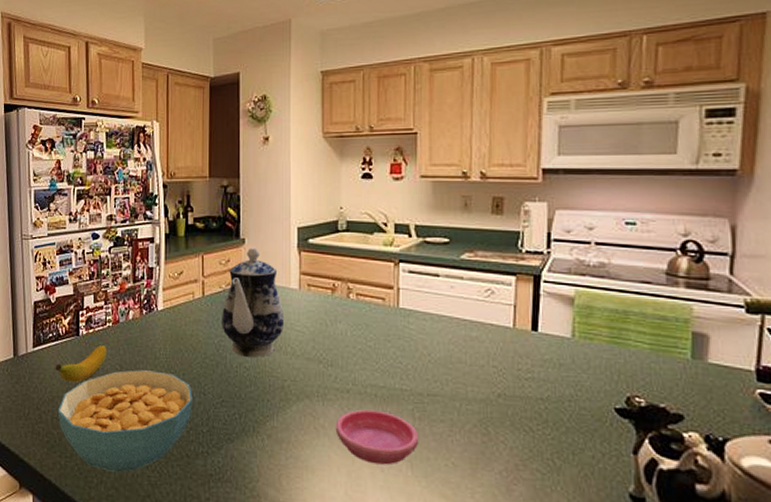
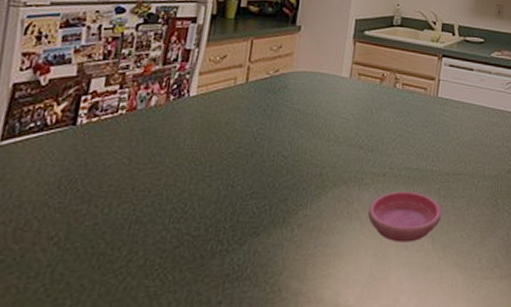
banana: present [55,345,107,382] -> none [31,136,114,182]
cereal bowl: present [57,369,192,472] -> none [24,162,218,288]
teapot: present [222,247,285,358] -> none [263,35,332,145]

